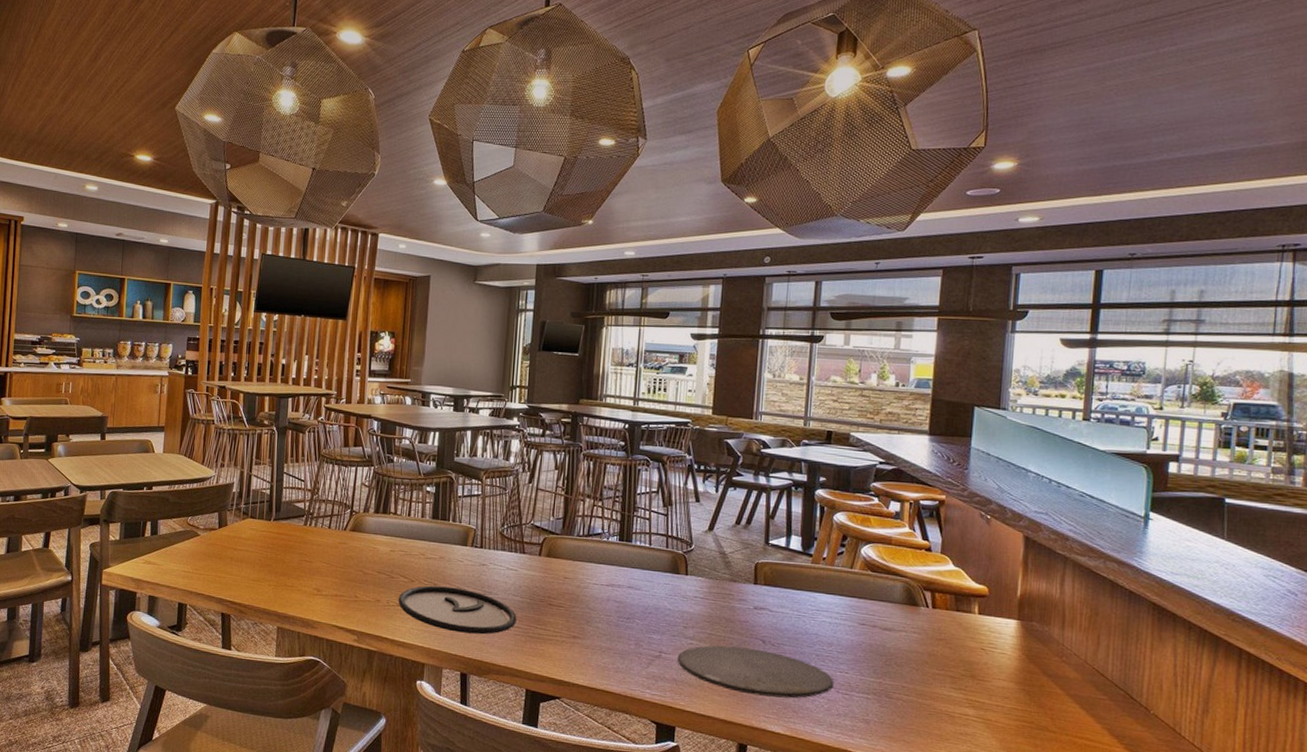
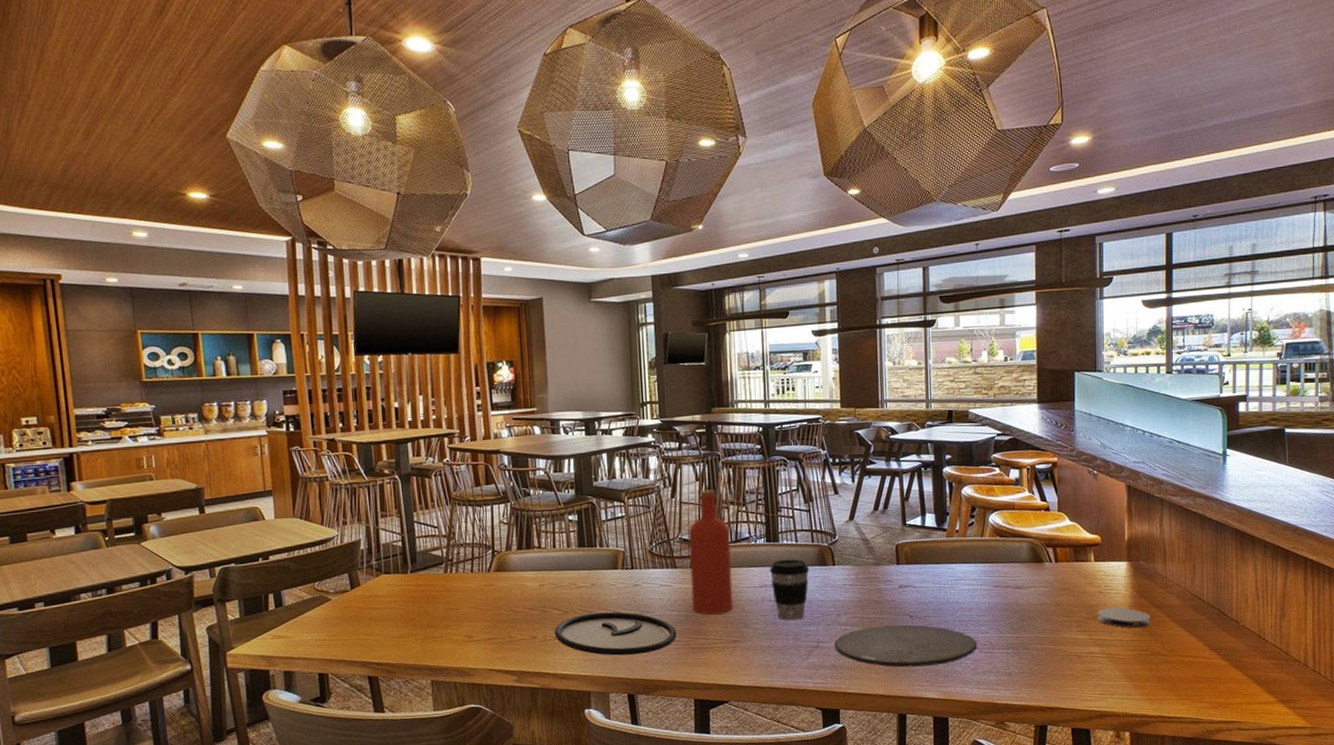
bottle: none [535,478,584,607] -> present [689,489,734,615]
coffee cup: none [618,561,661,626] -> present [770,559,810,621]
coaster: none [976,667,1040,697] -> present [1097,607,1151,629]

